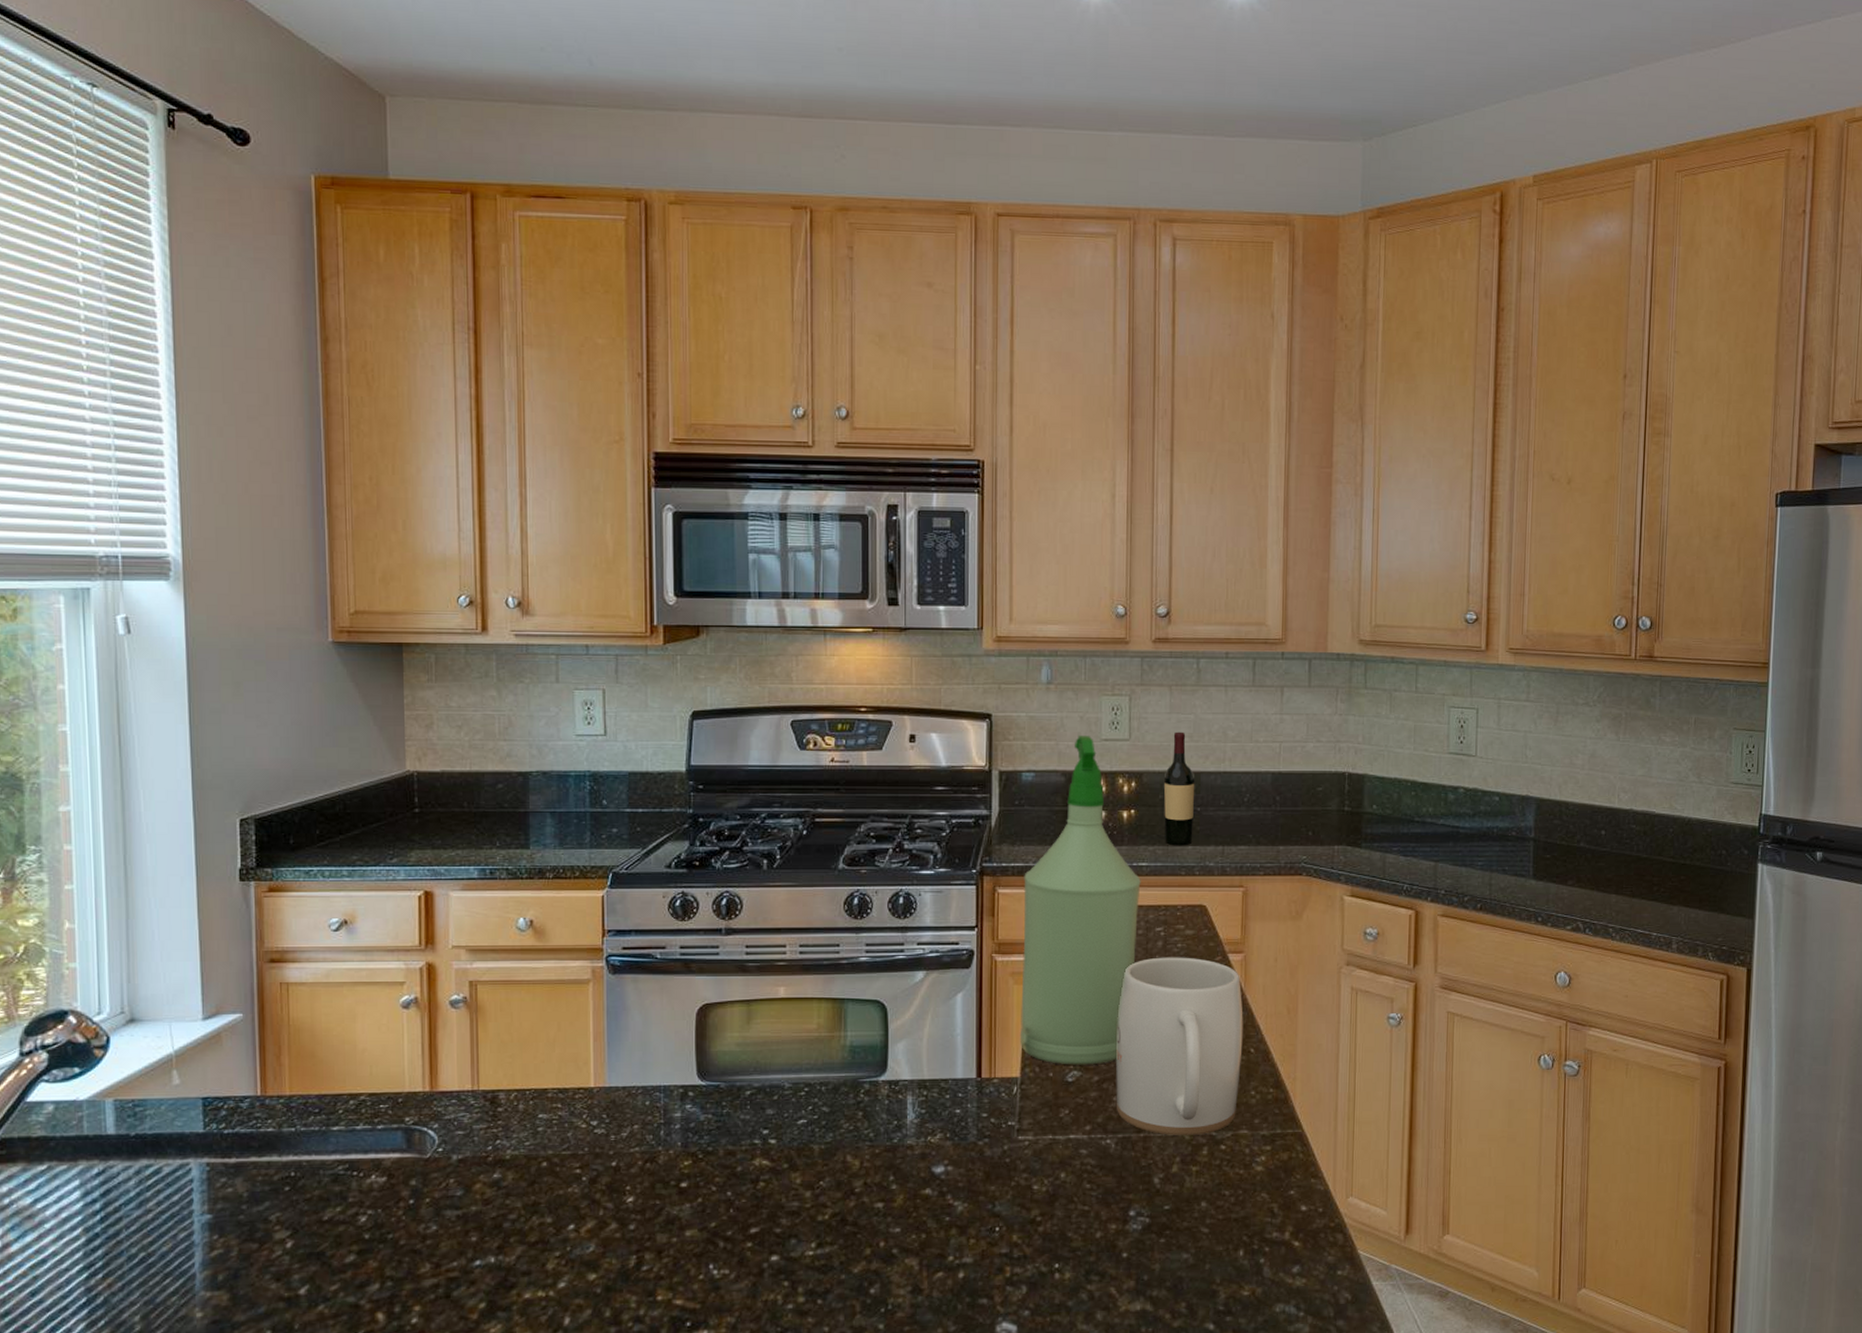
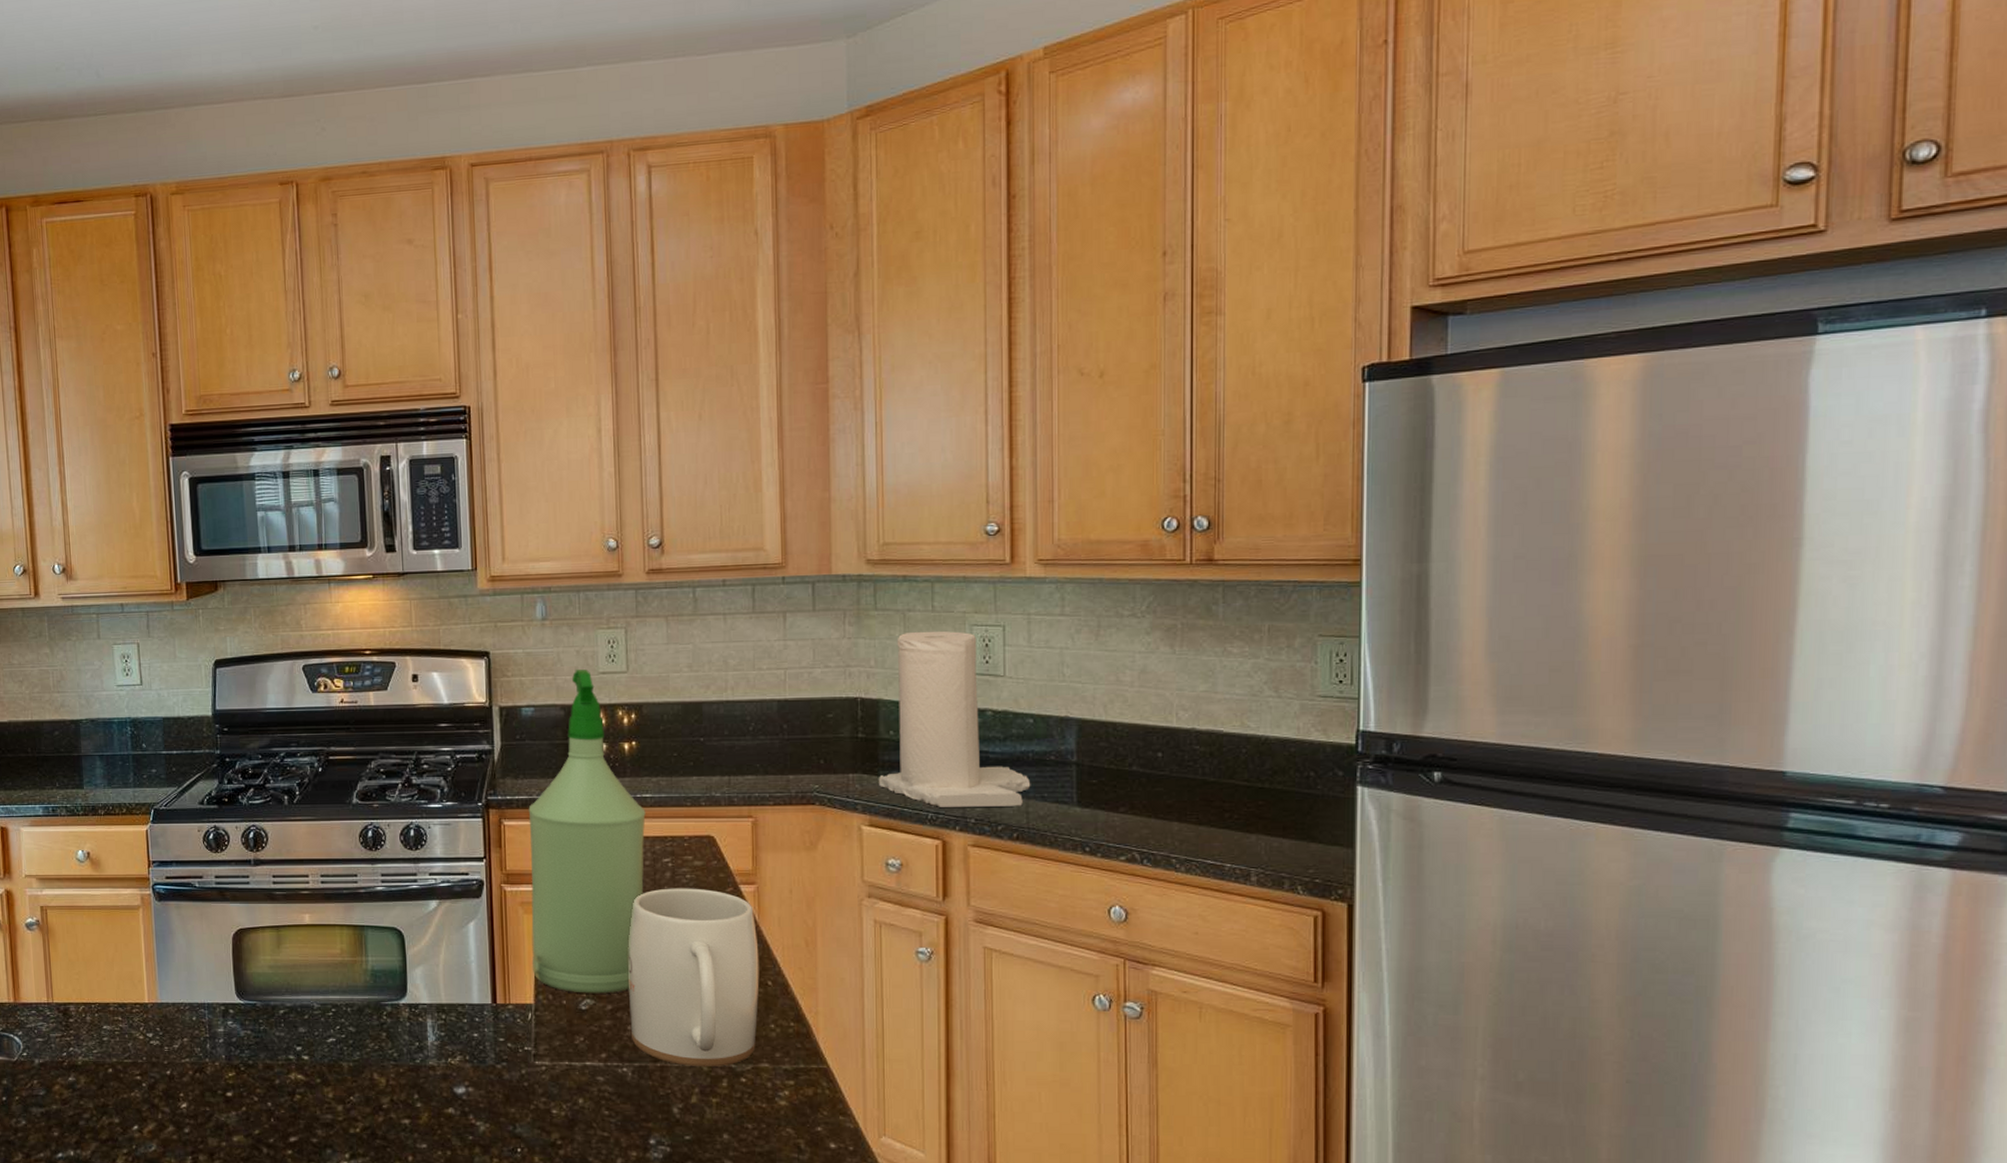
wine bottle: present [1163,731,1195,846] -> none [664,662,697,777]
paper towel: none [1360,710,1495,880] -> present [878,630,1031,808]

